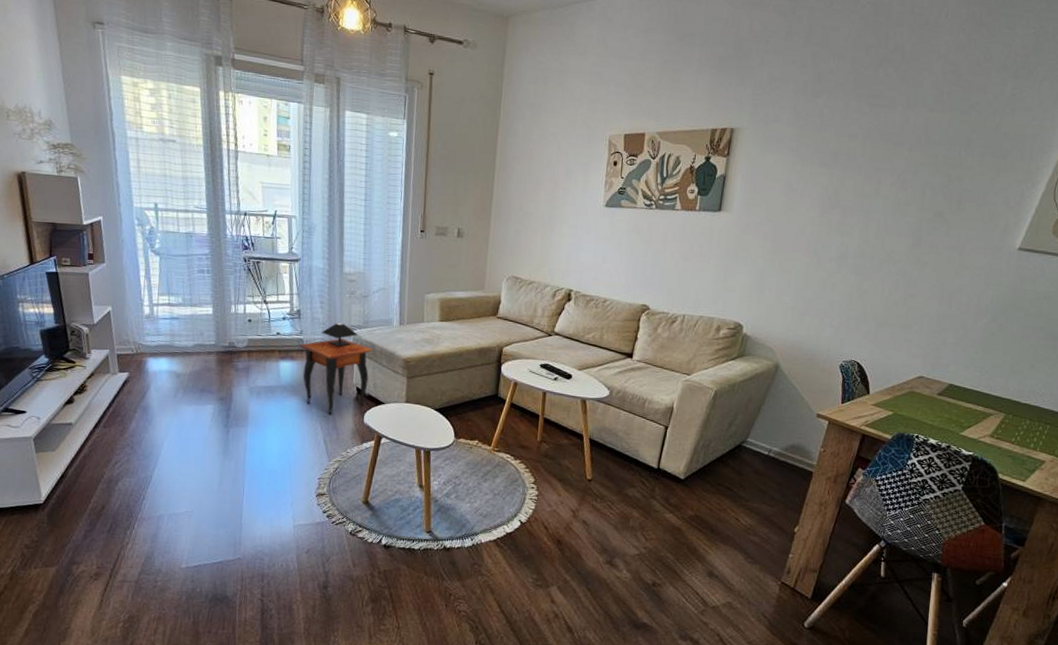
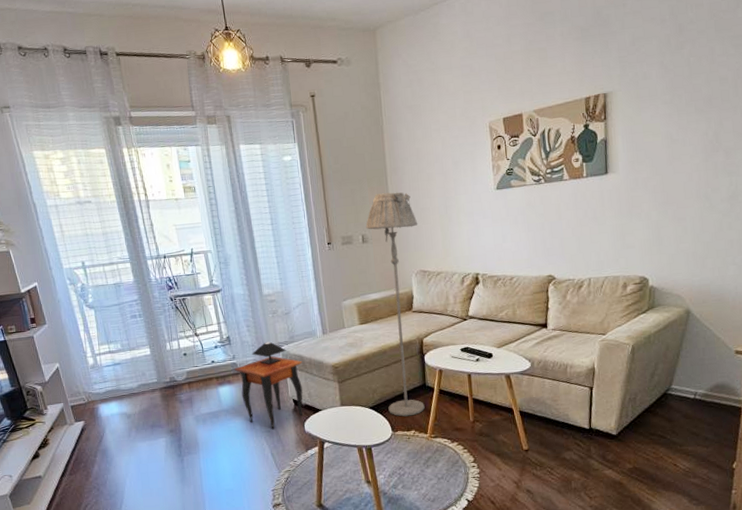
floor lamp: none [455,188,519,425] -> present [366,192,425,417]

